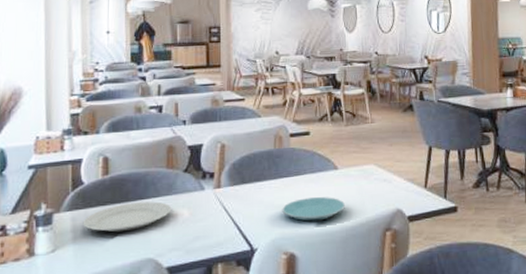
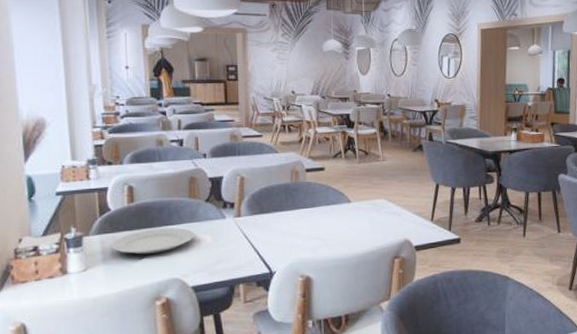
plate: present [282,197,346,222] -> none [298,227,358,249]

